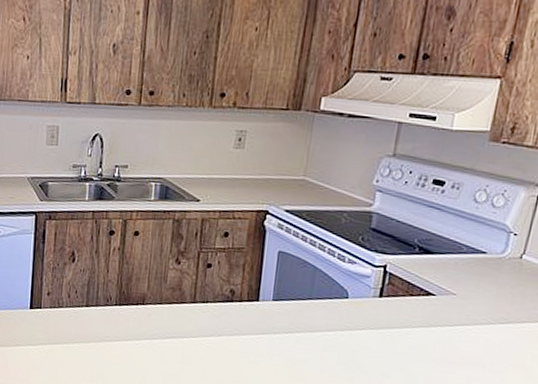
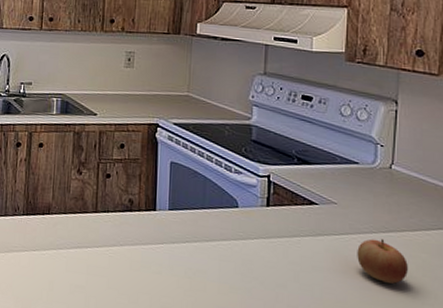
apple: none [469,329,523,374] -> present [357,238,408,284]

